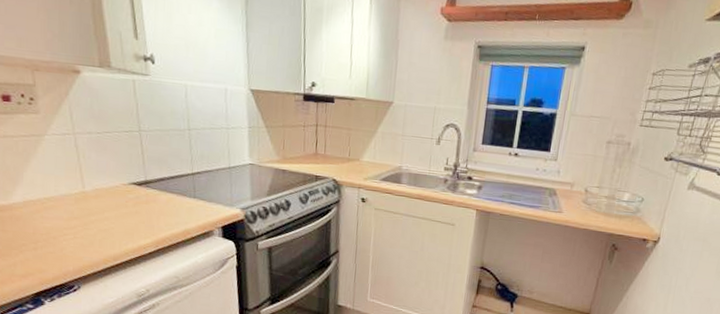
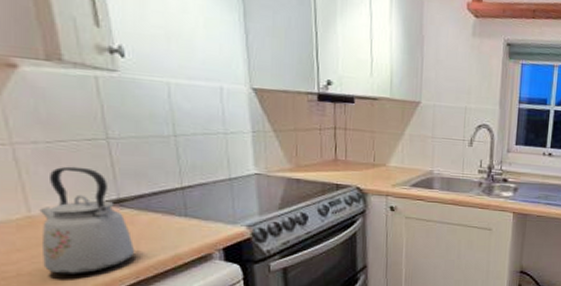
kettle: none [90,152,156,241] -> present [39,166,135,274]

